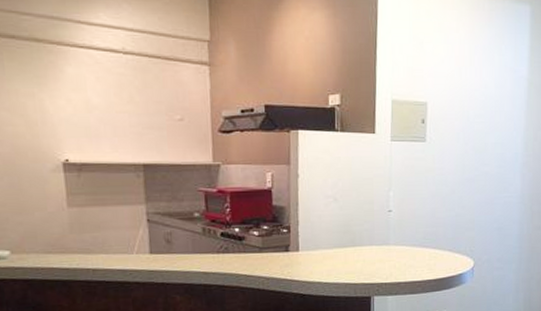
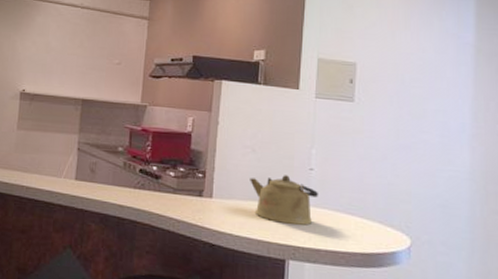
kettle: none [334,219,398,265] -> present [250,175,319,226]

